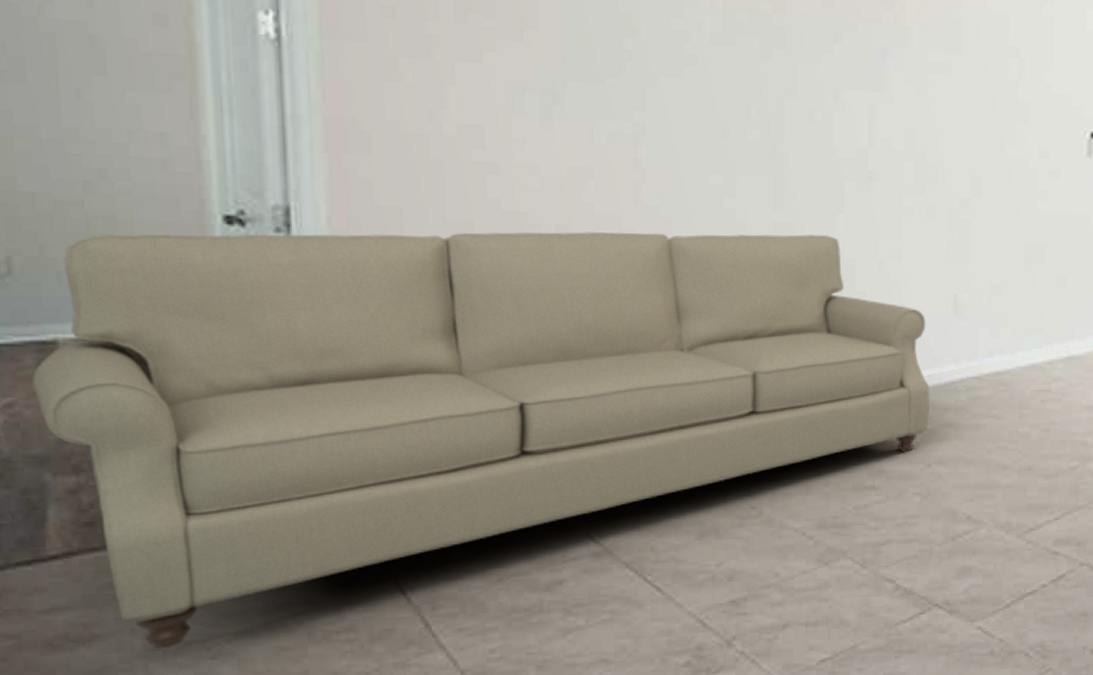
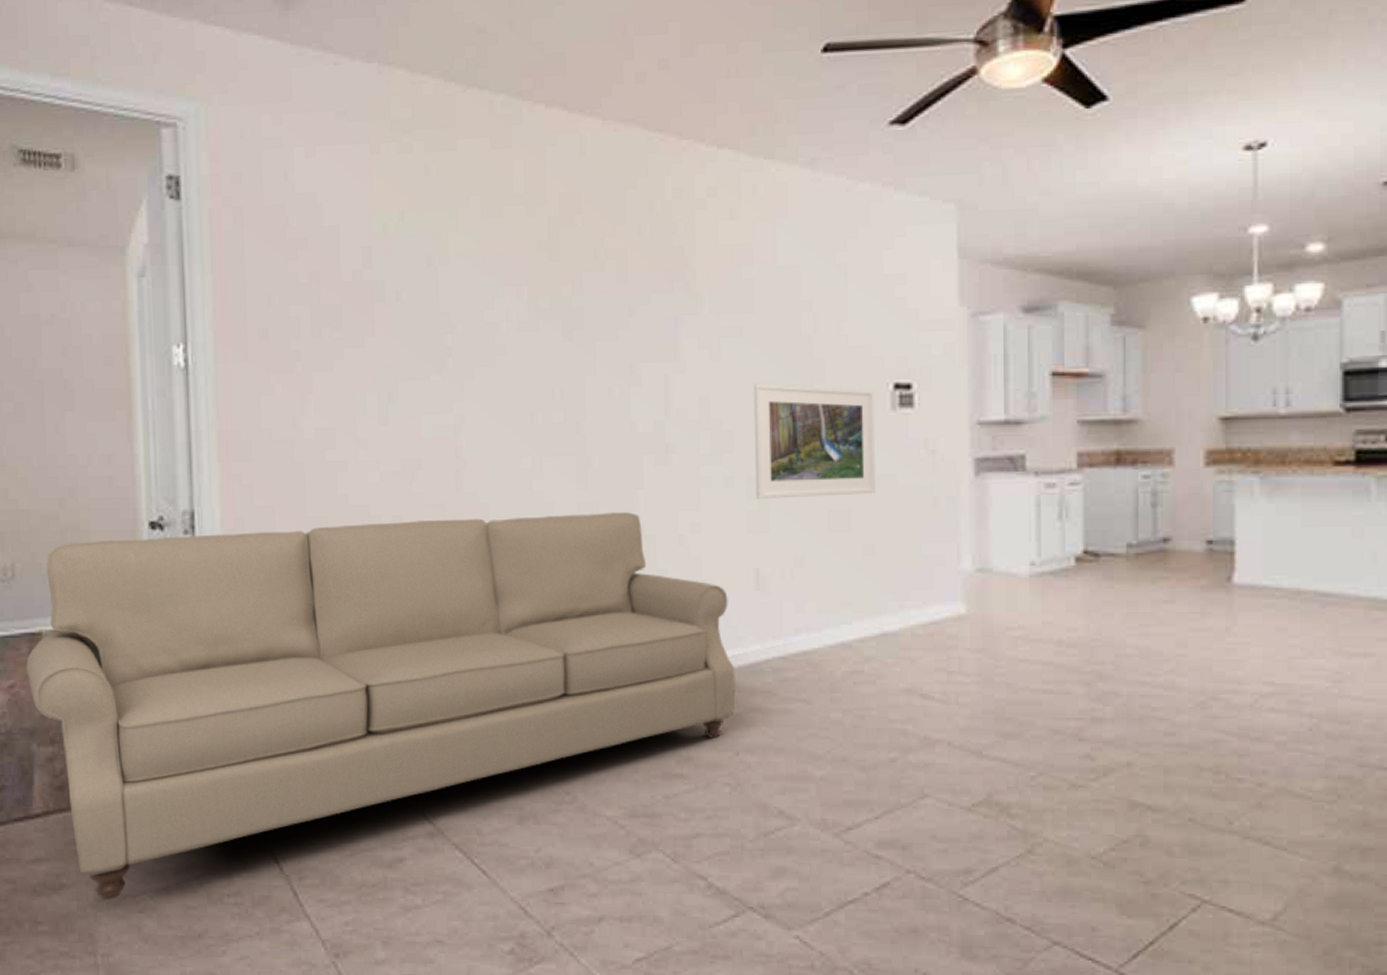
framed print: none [957,120,1073,231] -> present [753,383,875,499]

